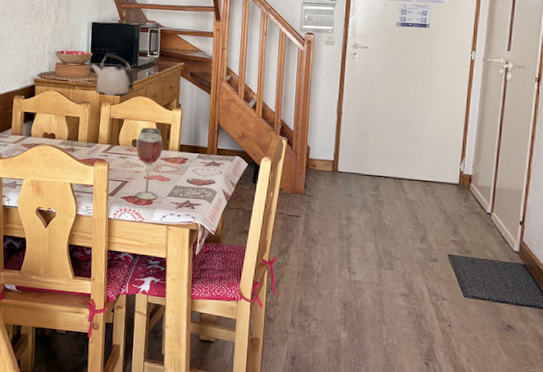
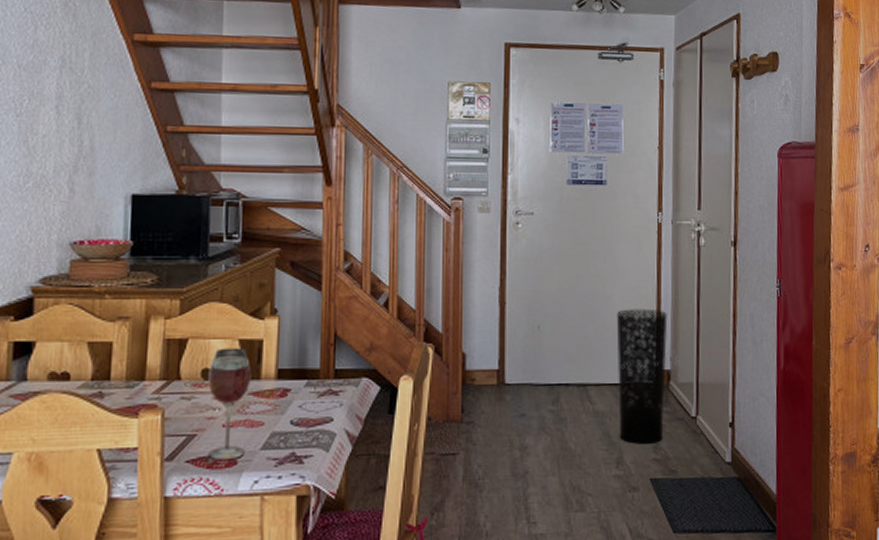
kettle: present [91,53,135,97] -> none [130,239,204,306]
umbrella stand: none [426,125,473,229] -> present [616,308,668,446]

